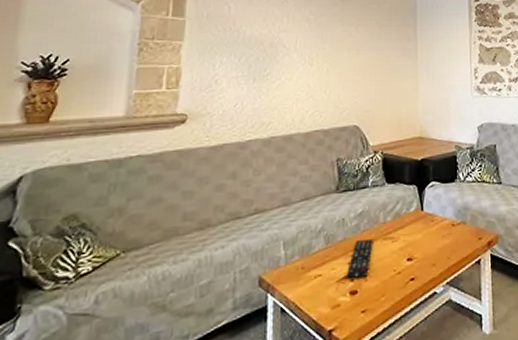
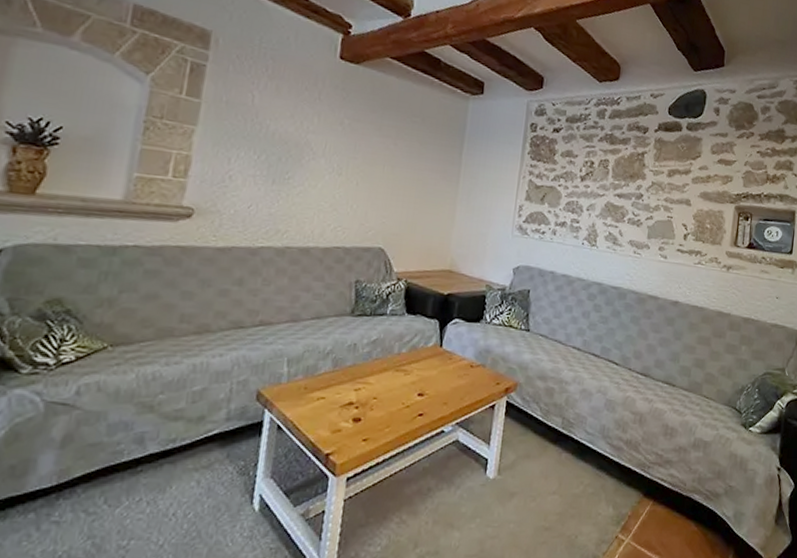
remote control: present [347,238,373,278] -> none [352,367,385,406]

